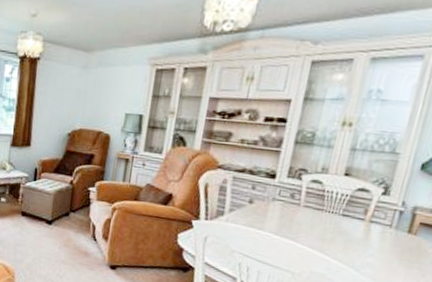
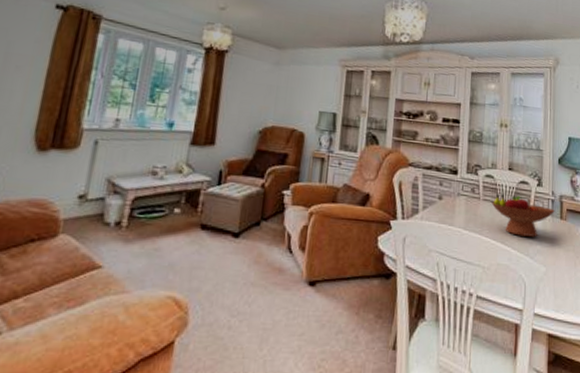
fruit bowl: none [314,200,402,250] -> present [491,193,555,237]

